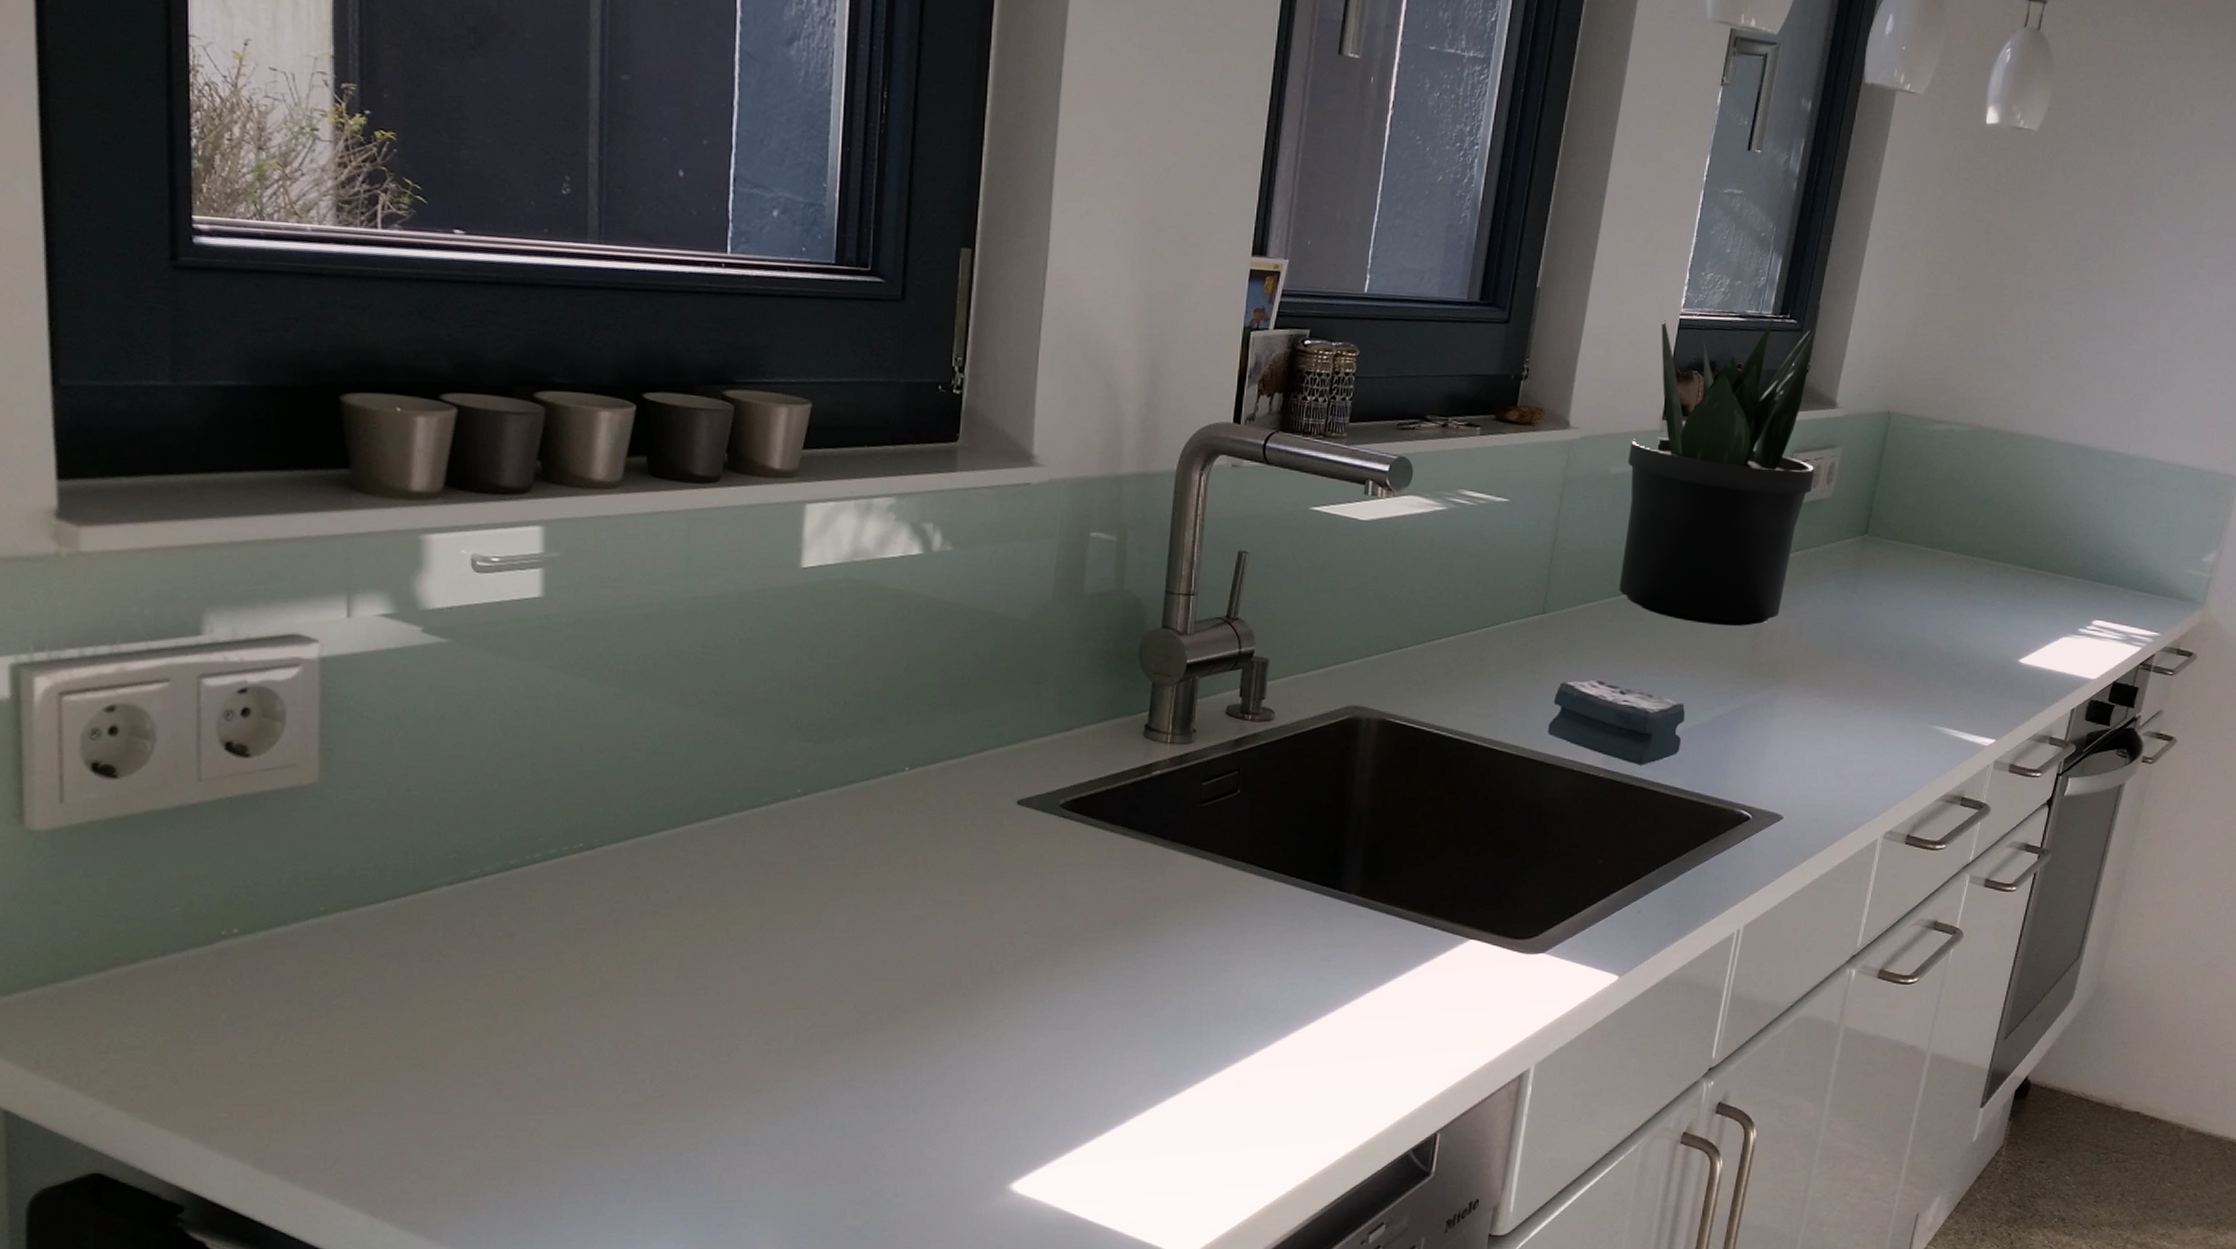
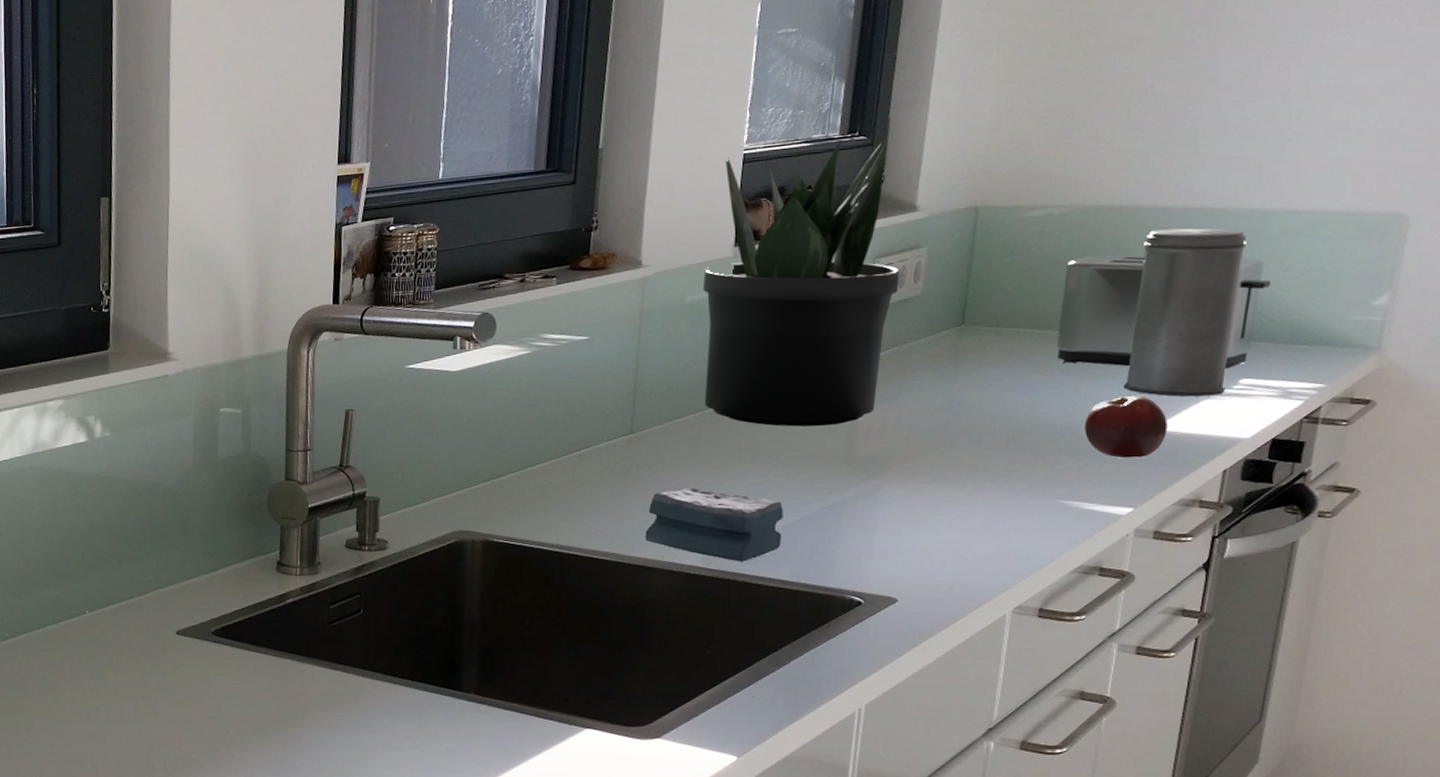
toaster: none [1944,478,2127,609] -> present [1056,253,1272,369]
fruit: none [1961,626,2031,689] -> present [1084,396,1168,459]
canister: none [1998,461,2112,634] -> present [1123,228,1247,397]

